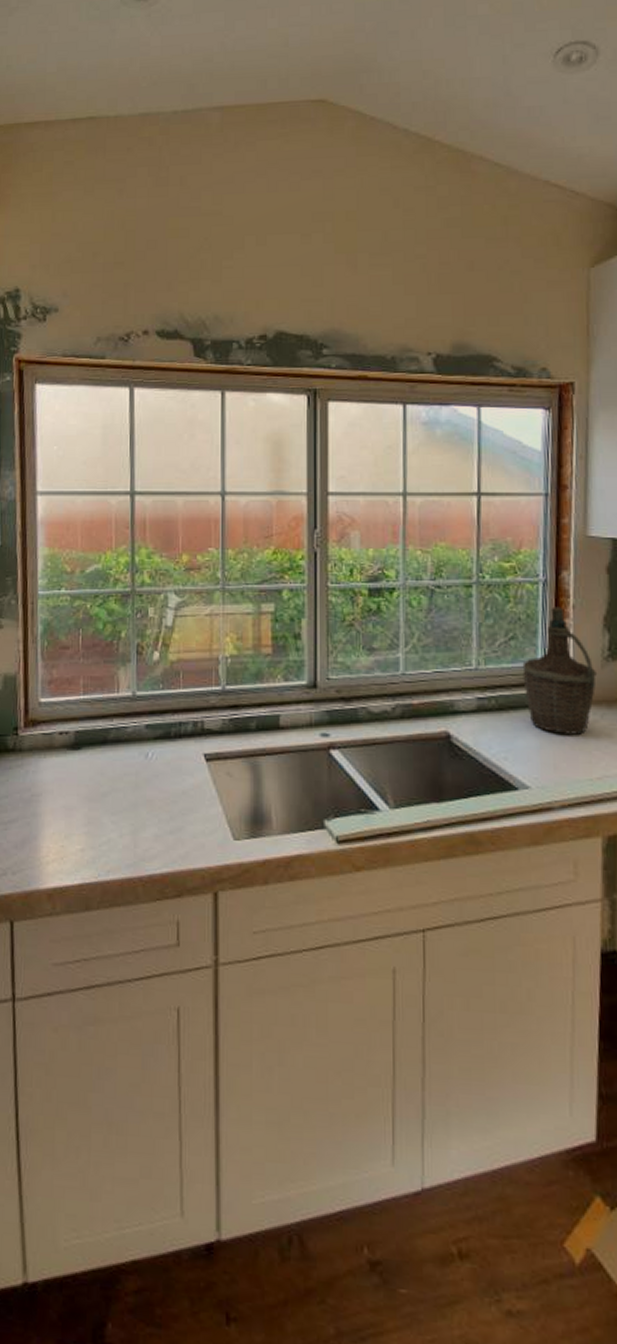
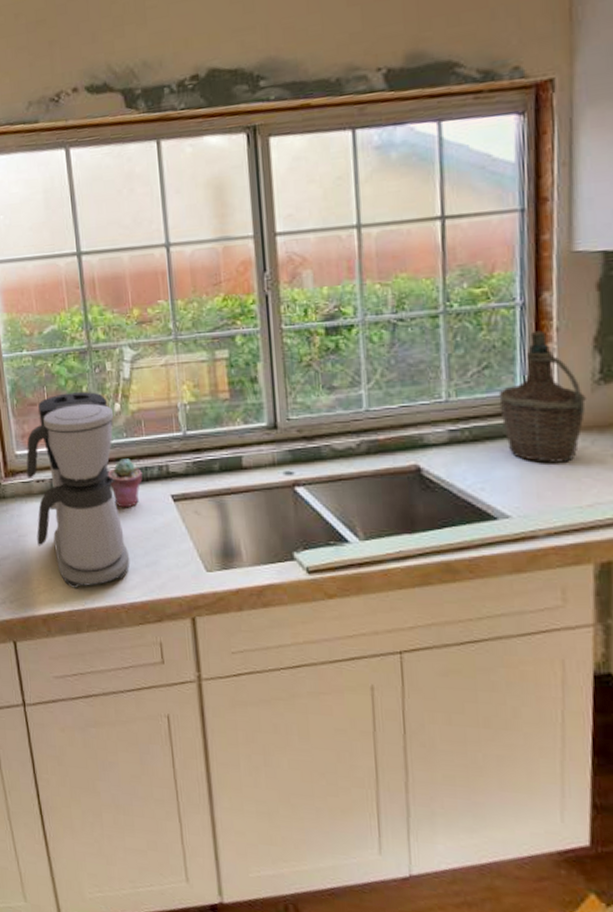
coffee maker: none [49,638,153,858] -> present [26,392,130,588]
potted succulent: none [139,712,176,767] -> present [108,458,143,508]

